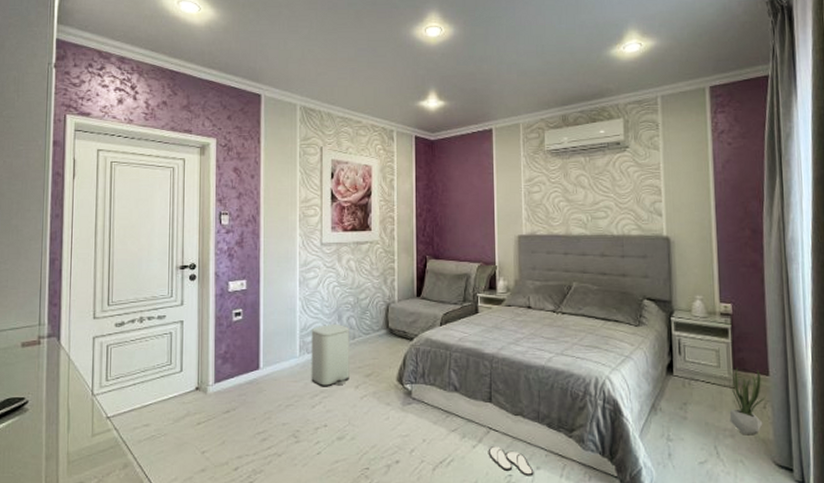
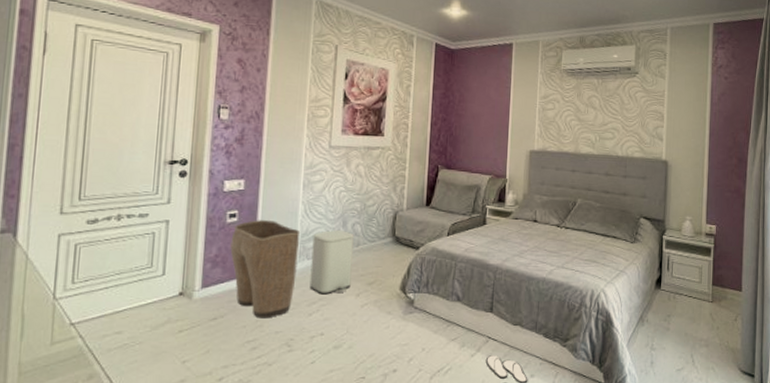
laundry basket: none [237,317,298,411] -> present [230,220,299,319]
potted plant: present [729,367,766,435] -> none [706,283,737,345]

